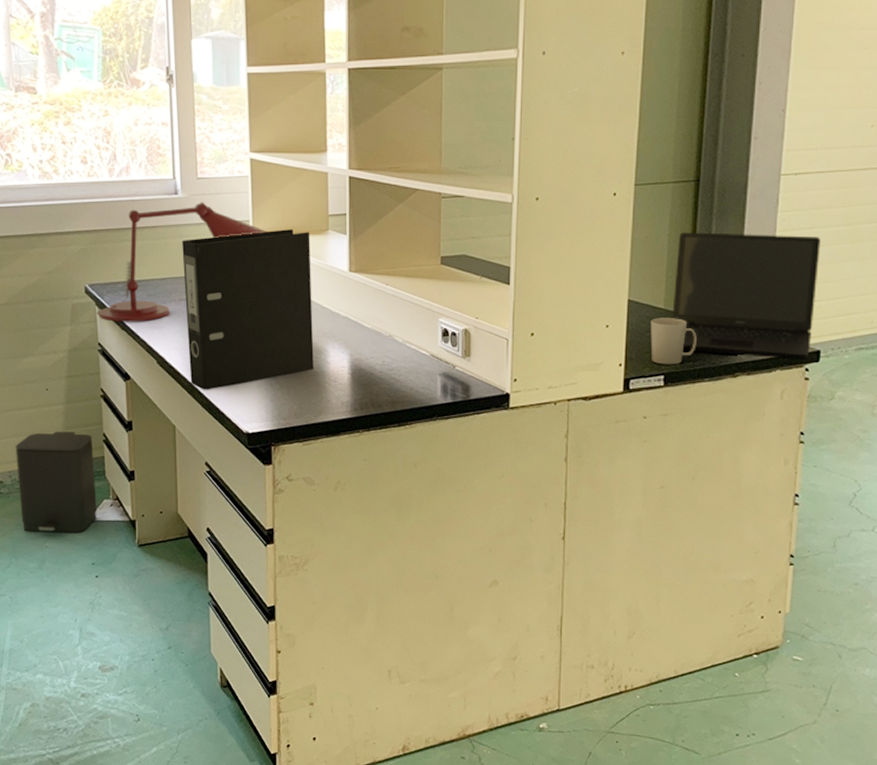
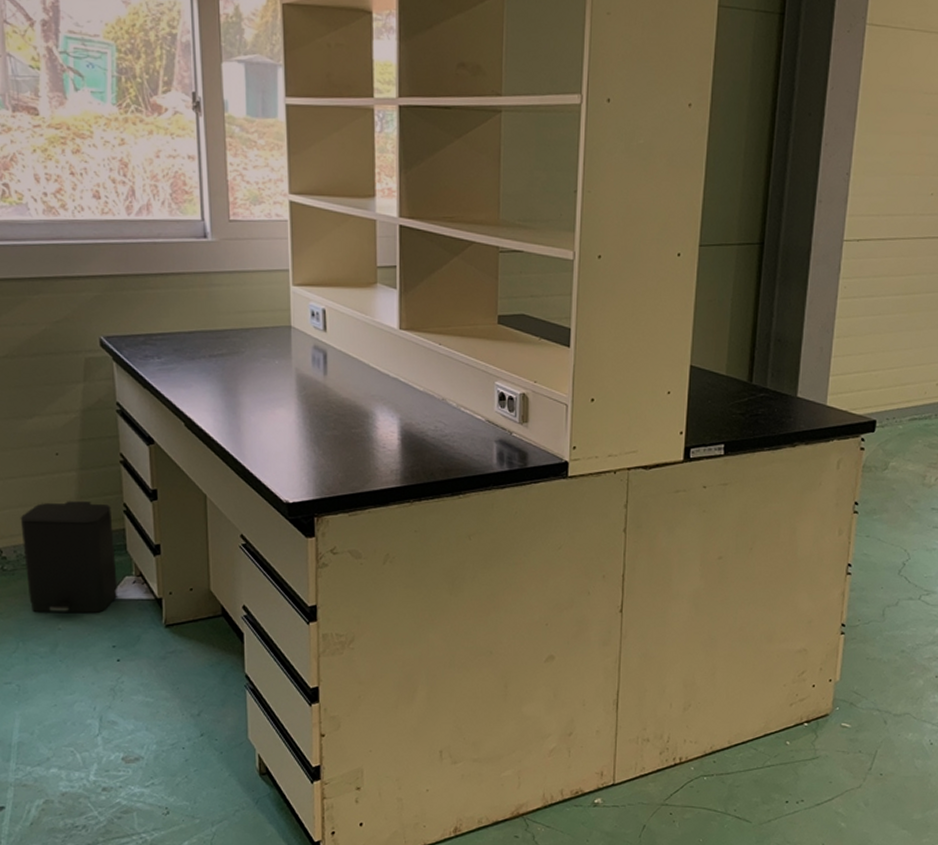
desk lamp: present [96,202,268,322] -> none [114,247,310,380]
binder: present [182,229,314,390] -> none [213,281,361,456]
mug: present [650,318,697,365] -> none [712,385,758,434]
laptop: present [672,232,821,361] -> none [734,297,880,431]

